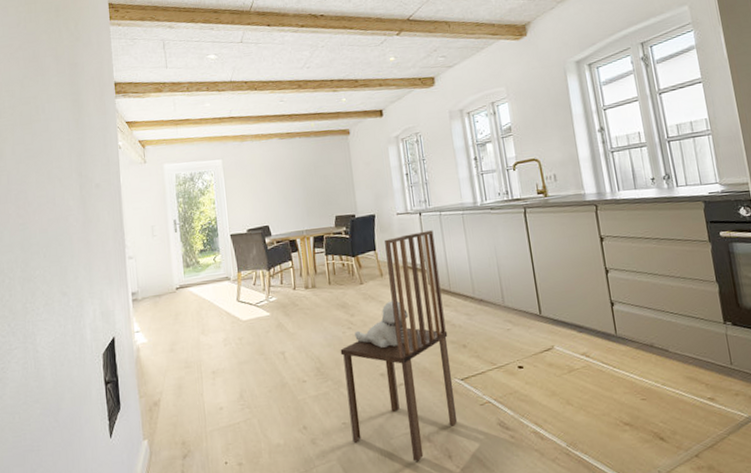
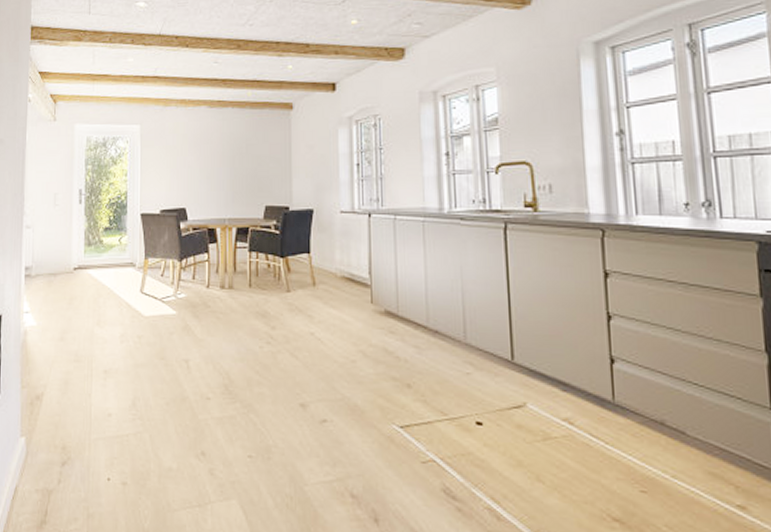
dining chair: present [340,230,458,461] -> none [254,237,391,518]
plush toy: present [355,300,409,348] -> none [274,317,341,373]

